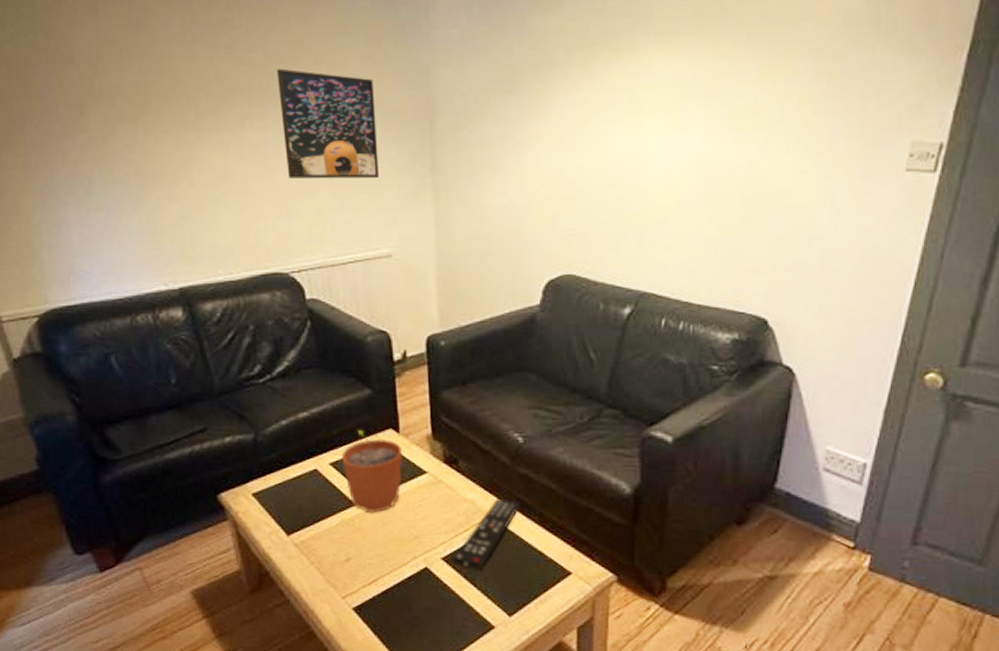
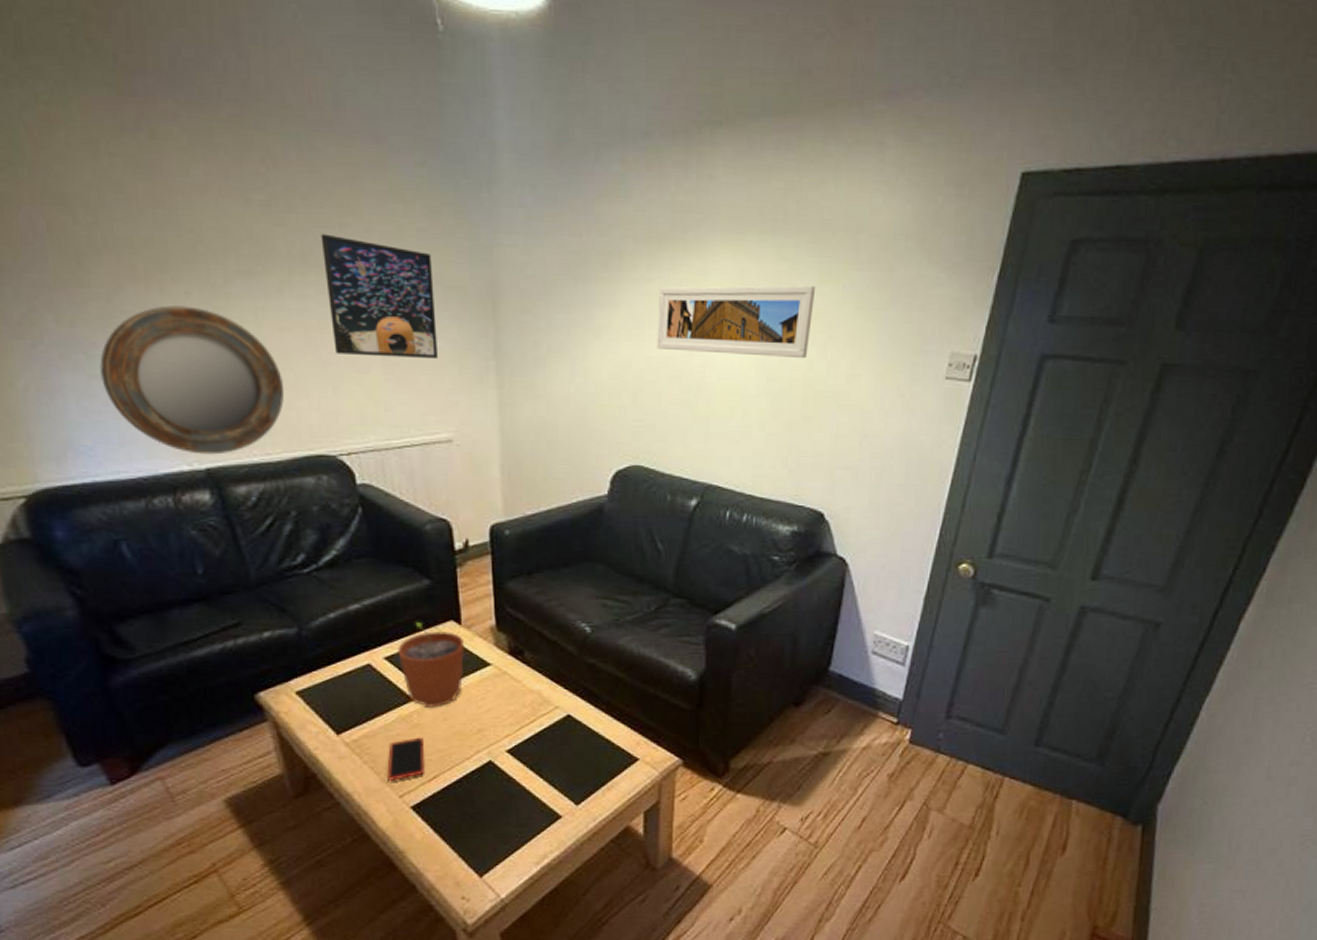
home mirror: none [96,143,245,275] -> present [100,306,285,455]
smartphone: none [332,541,365,583] -> present [387,737,424,782]
remote control: present [452,498,521,570] -> none [517,688,588,761]
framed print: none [589,80,757,158] -> present [657,284,816,359]

